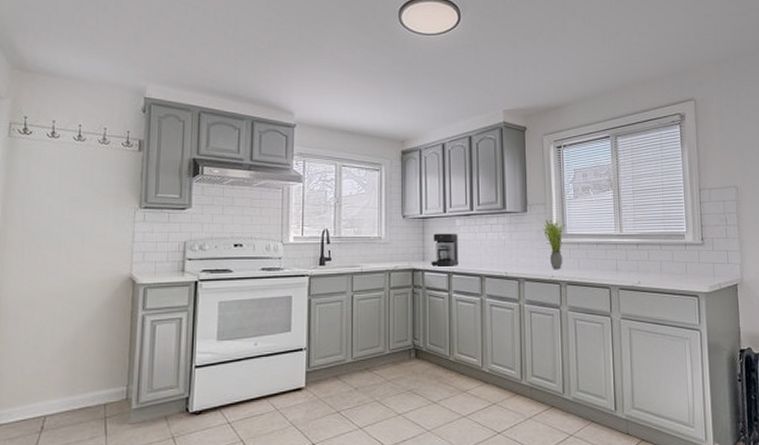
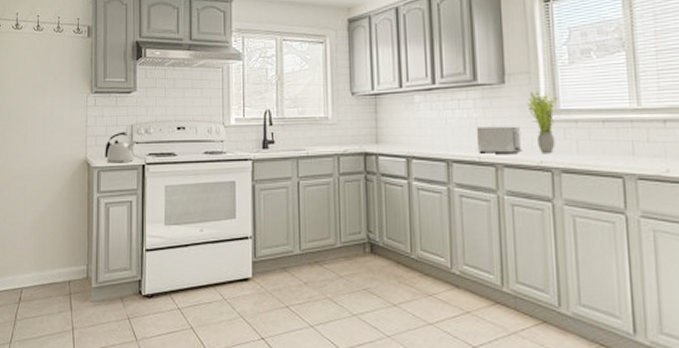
kettle: none [153,248,189,280] -> present [105,131,136,163]
coffee maker: present [431,233,459,267] -> none [386,111,419,150]
toaster: none [504,247,539,270] -> present [476,126,522,155]

